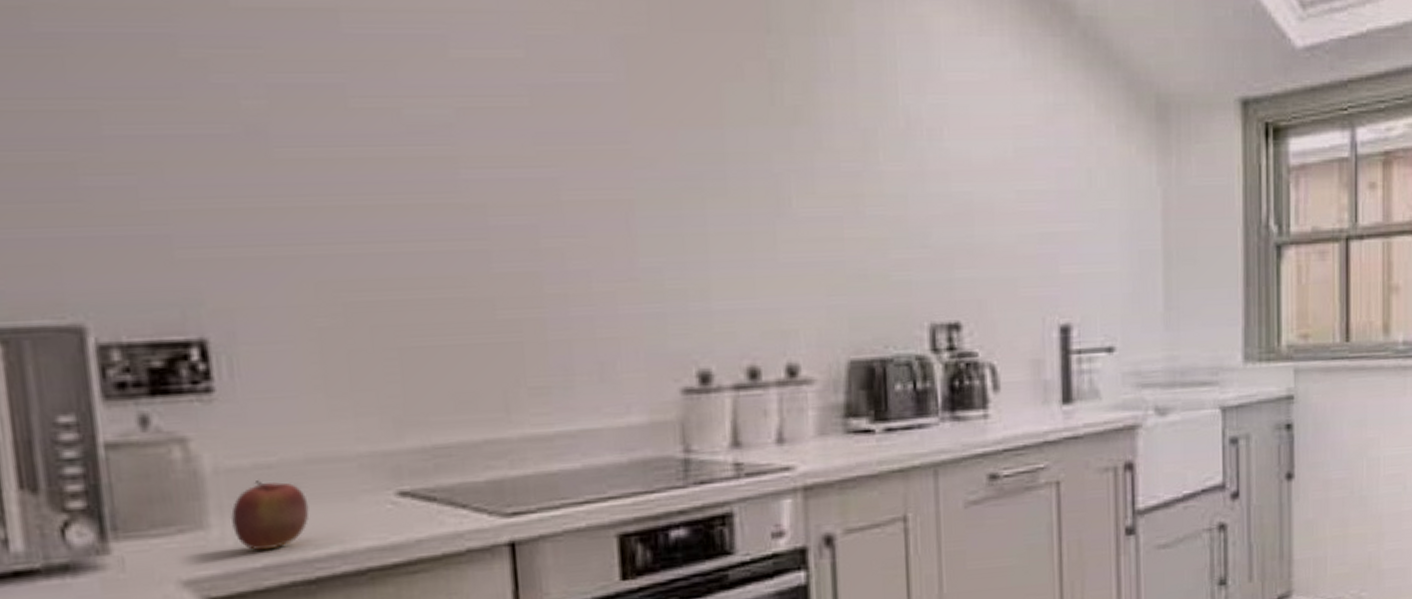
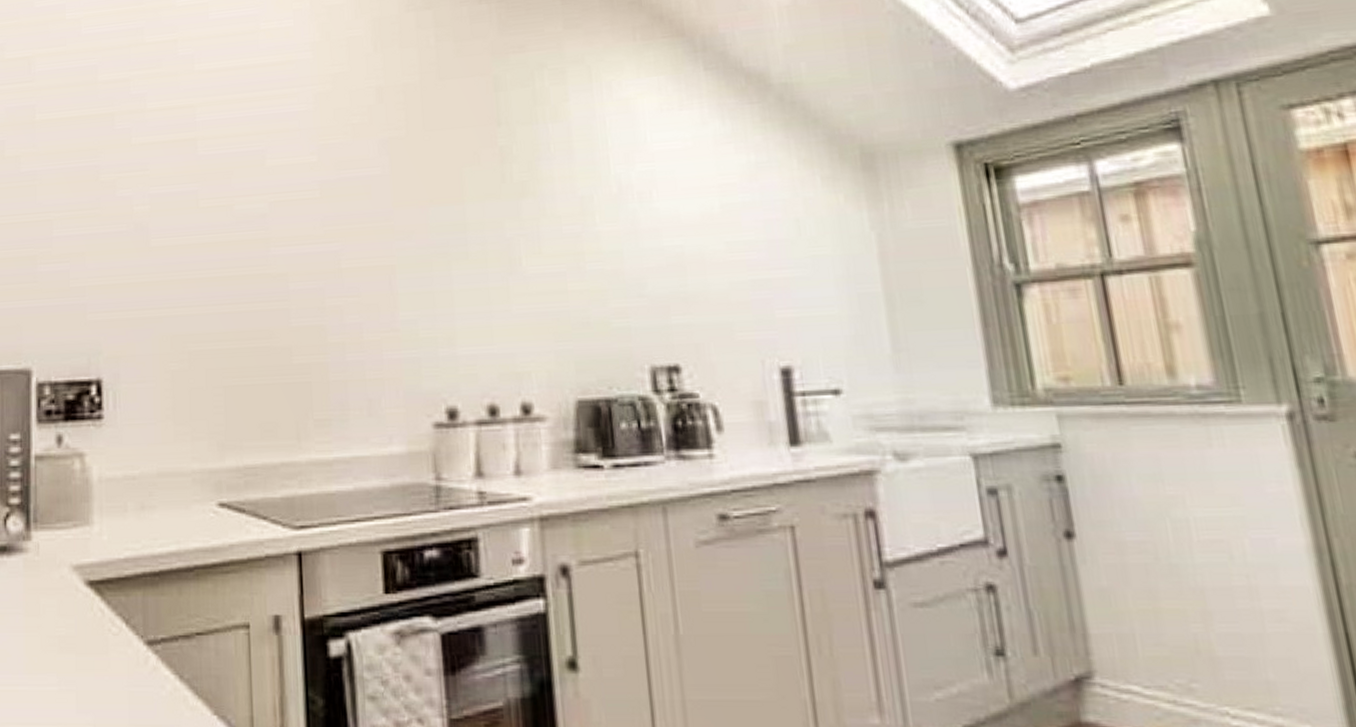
apple: present [231,480,310,551] -> none [107,489,158,545]

